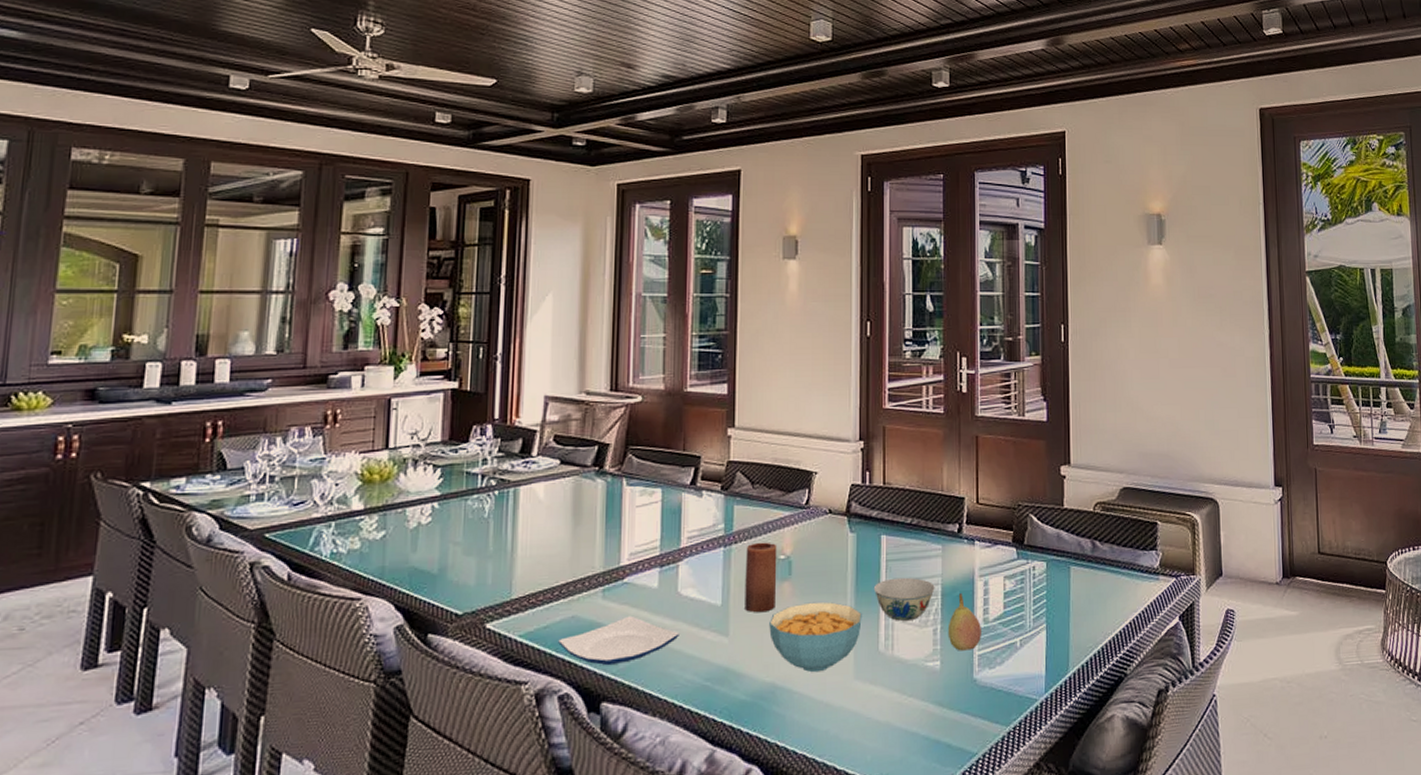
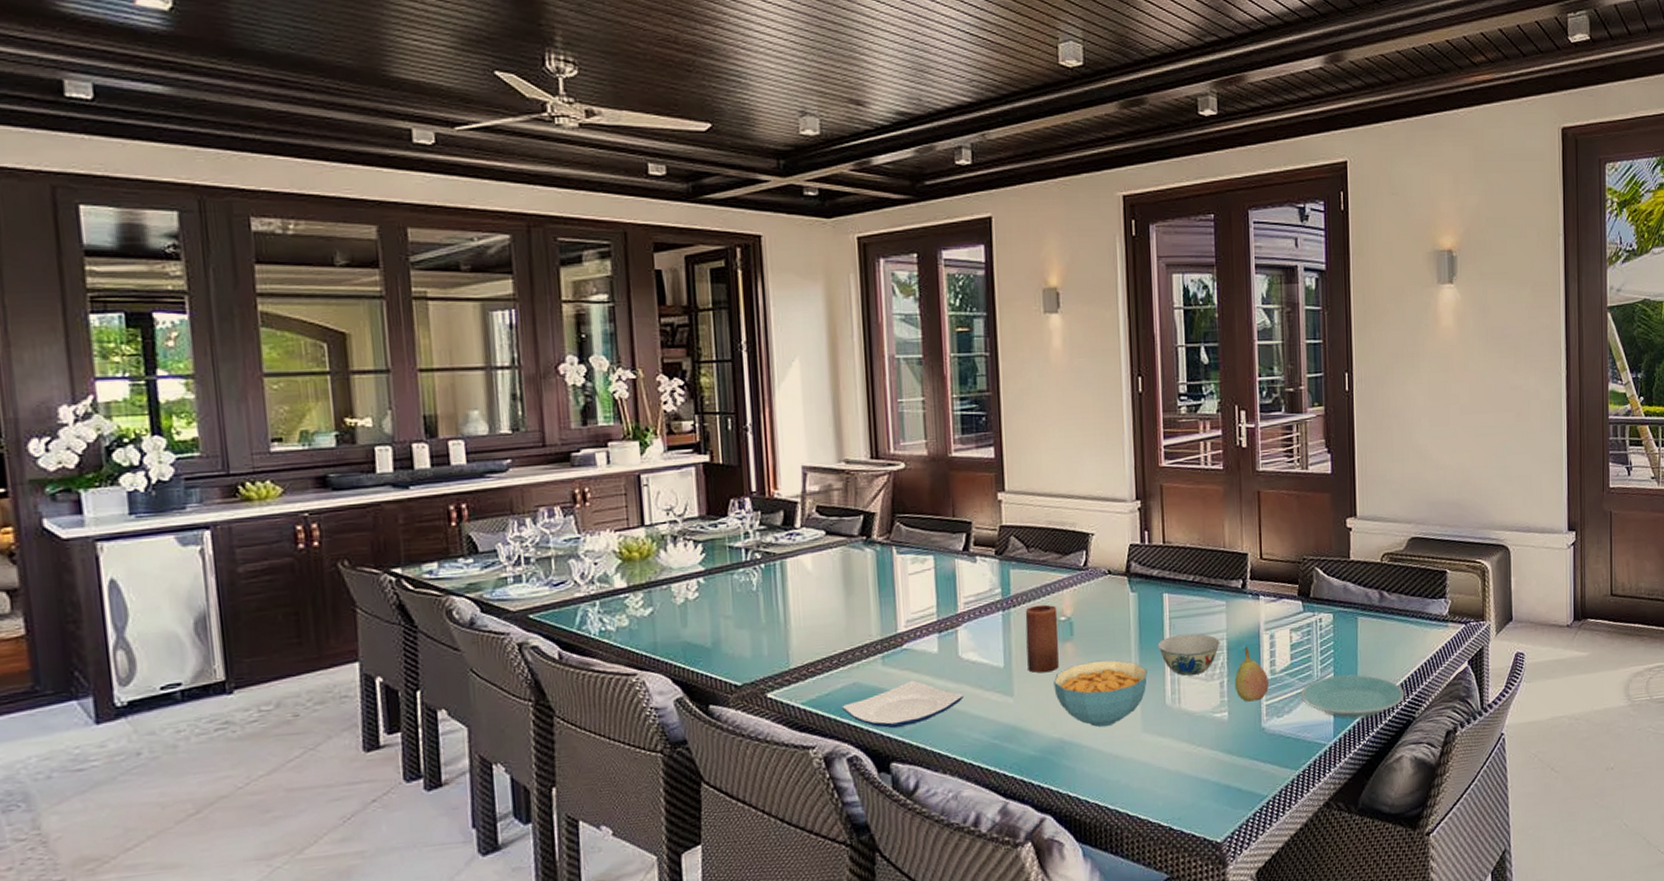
plate: none [1013,626,1117,673] -> present [1301,674,1405,718]

